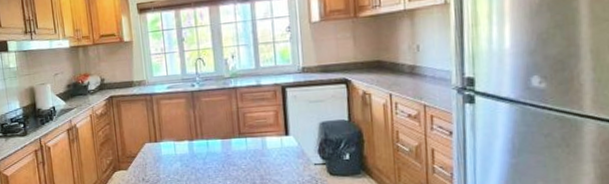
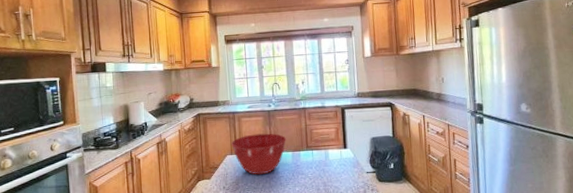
mixing bowl: none [149,117,215,166] -> present [230,133,287,175]

